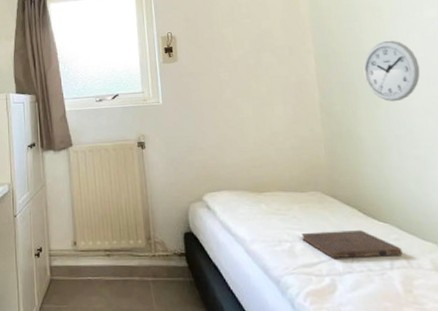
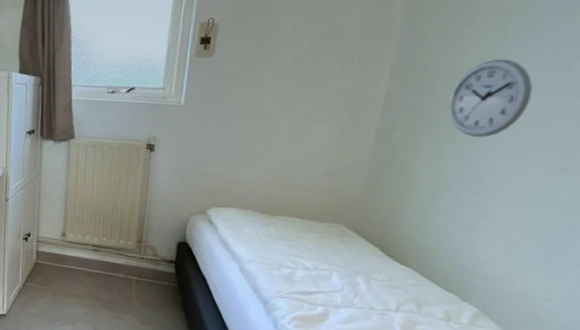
book: present [301,230,403,260] -> none [305,262,416,300]

